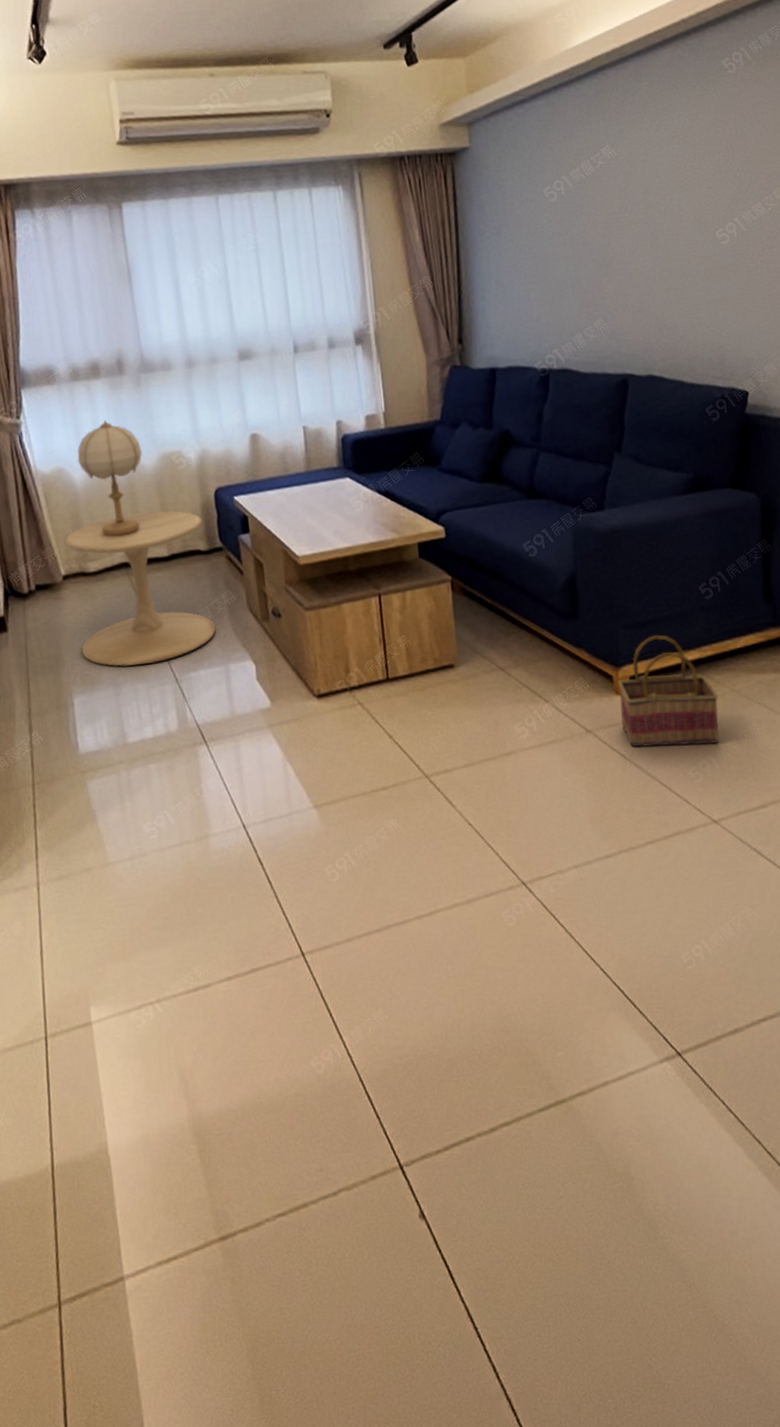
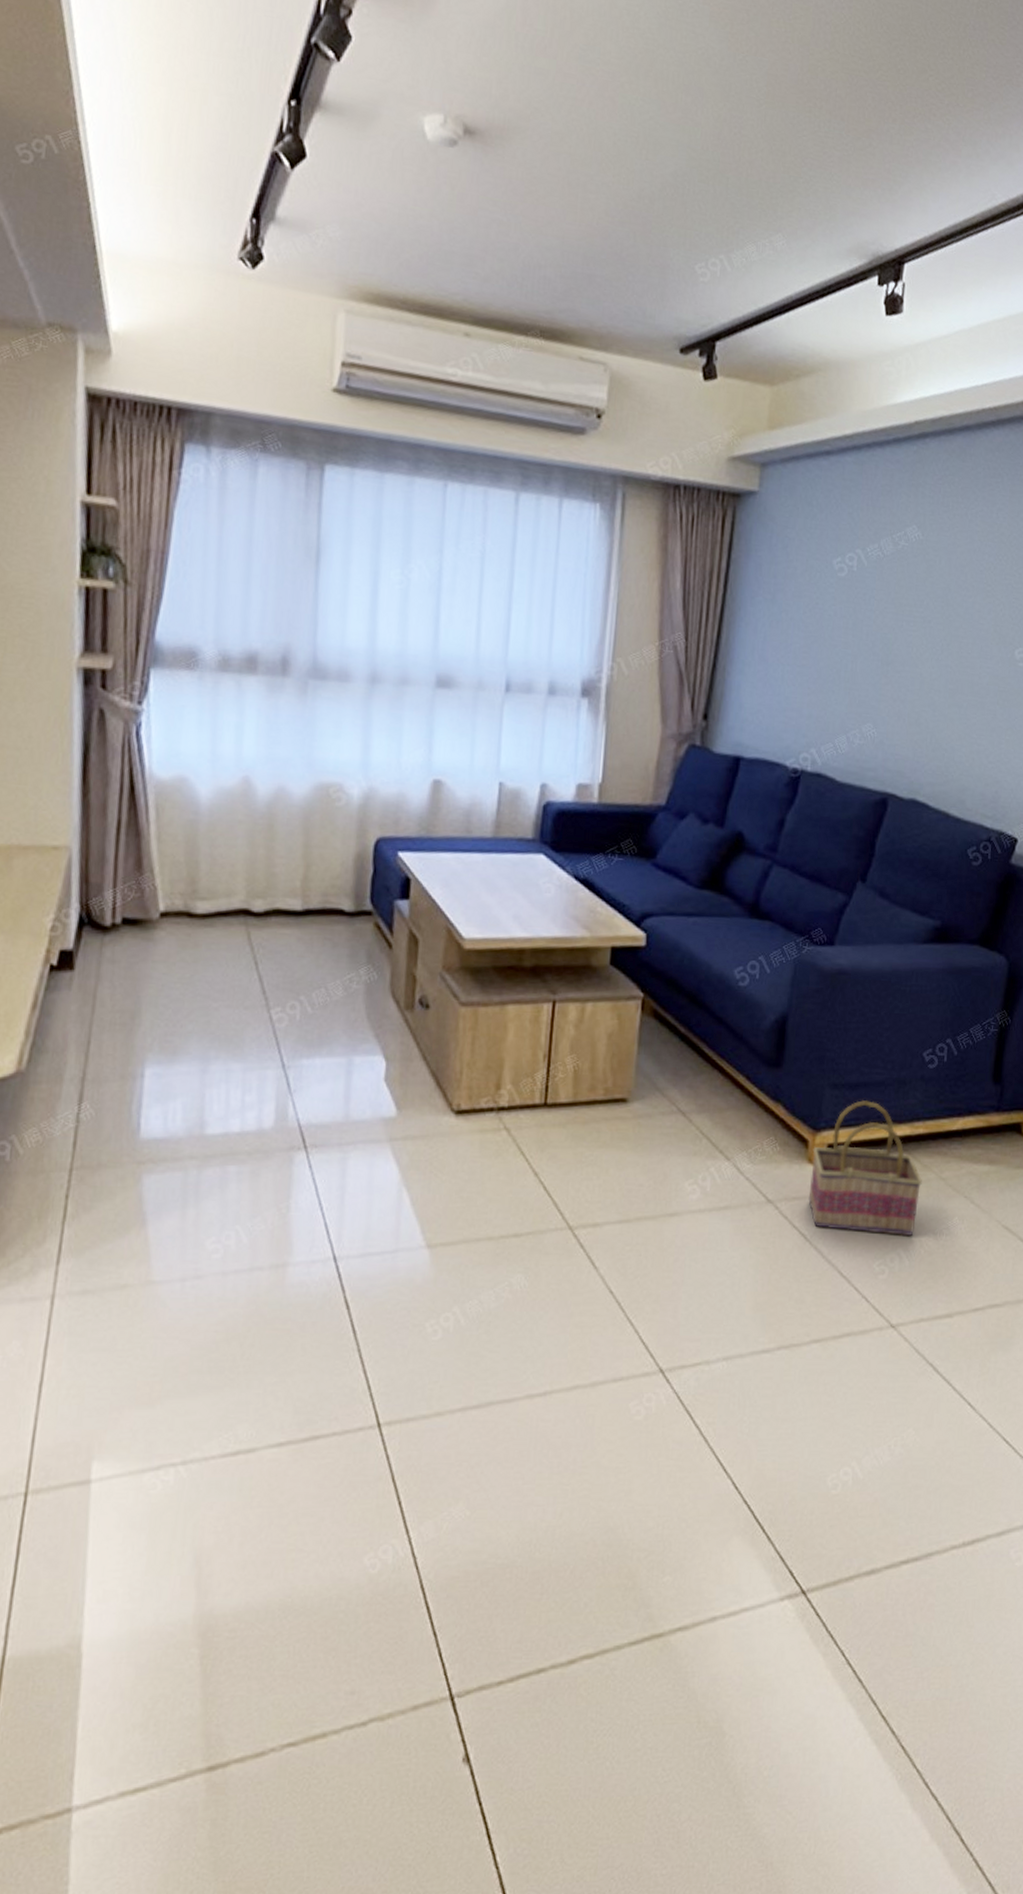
side table: present [64,511,216,667] -> none [167,850,352,1041]
table lamp: present [77,420,143,536] -> none [207,727,294,874]

